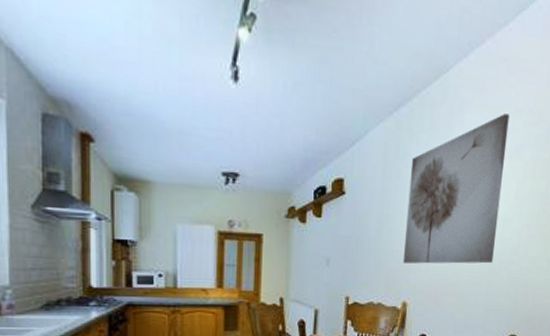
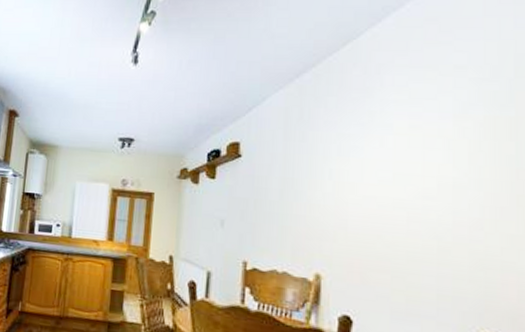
wall art: present [402,113,510,264] -> none [313,72,447,238]

